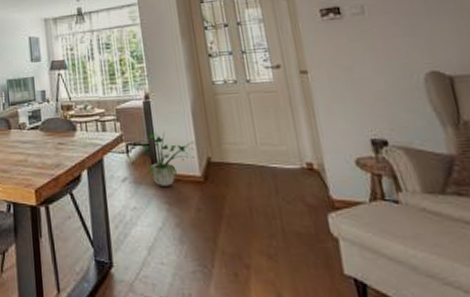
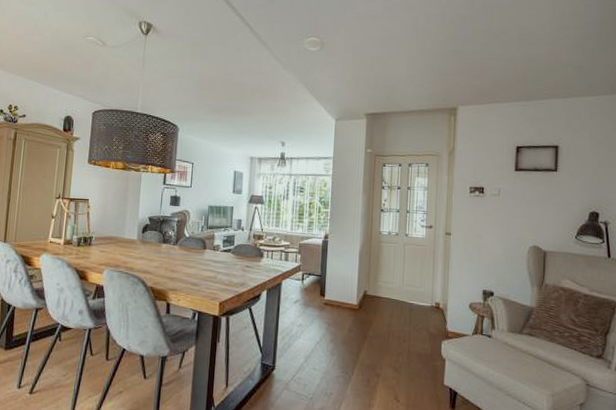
potted plant: present [141,132,197,186] -> none [314,266,359,310]

